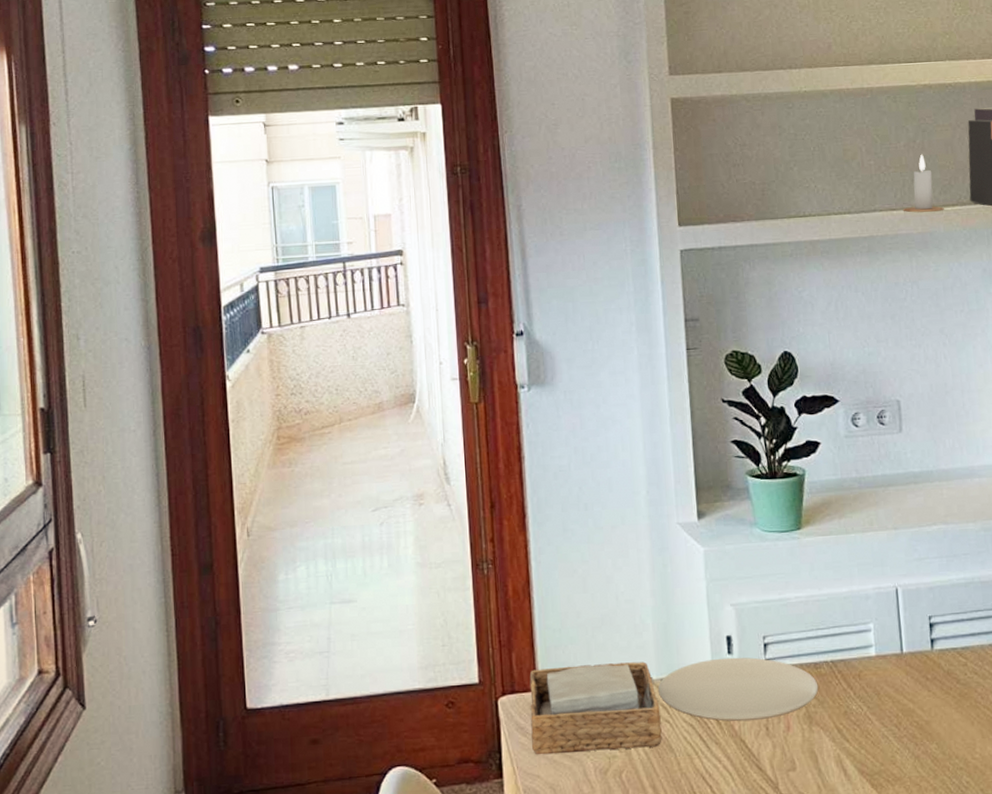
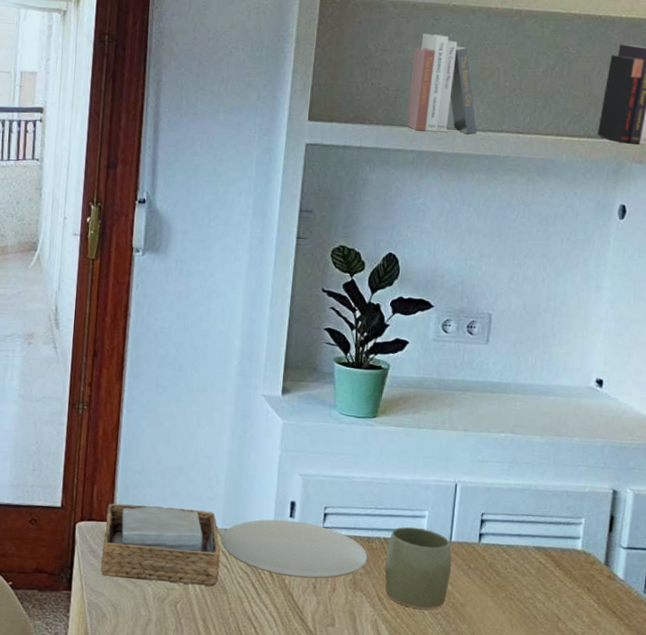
books: none [773,121,851,223] -> present [406,32,477,136]
mug: none [836,643,909,735] -> present [384,526,452,610]
candle: present [902,154,944,213] -> none [529,82,570,141]

